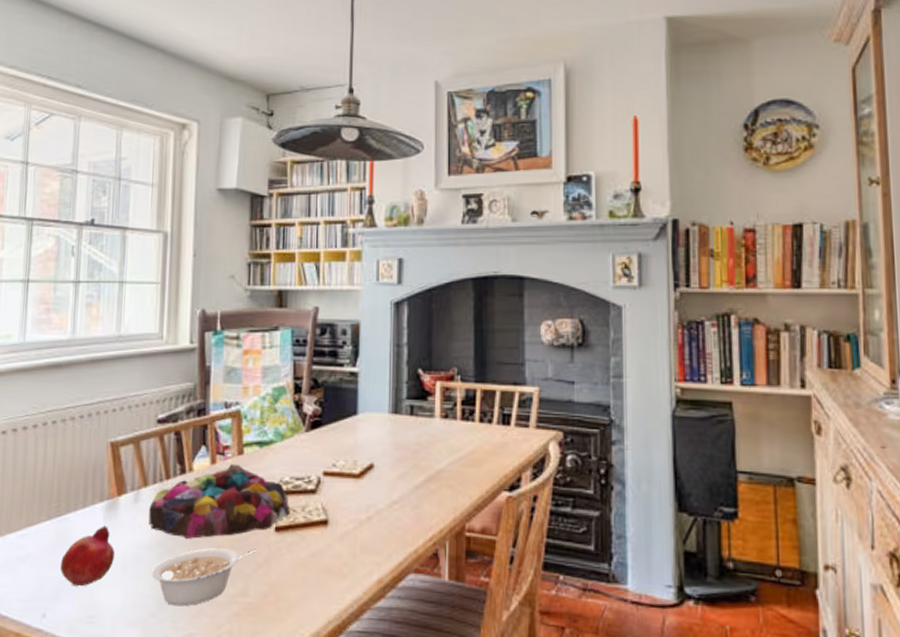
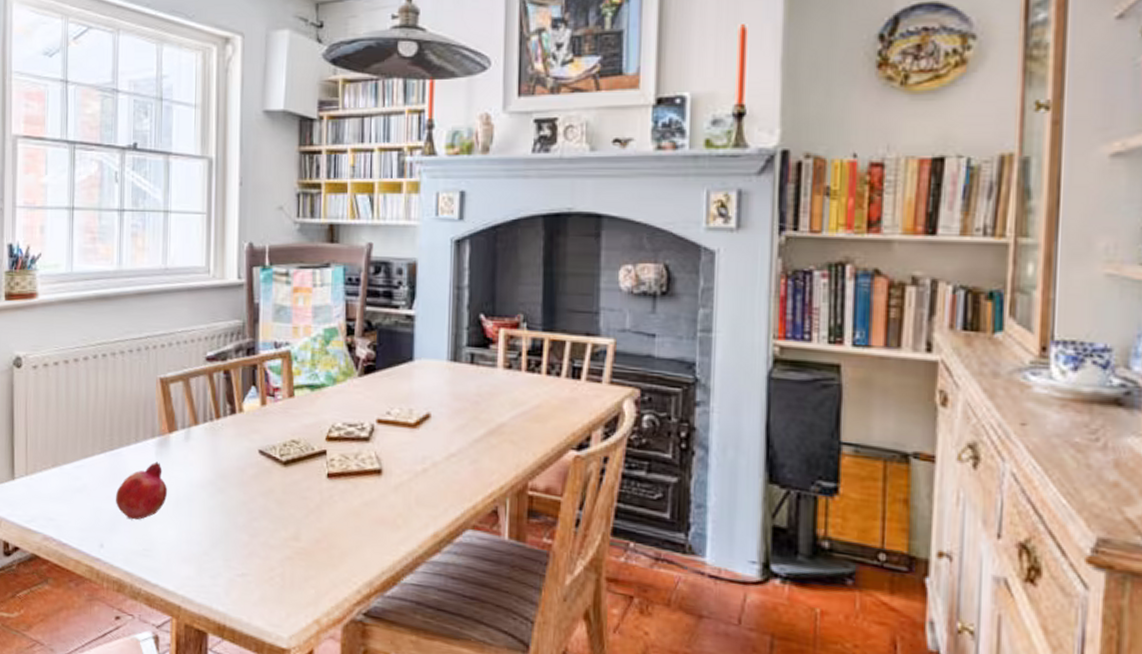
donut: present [148,464,290,539] -> none [200,406,343,481]
legume: present [151,548,256,607] -> none [204,491,308,547]

